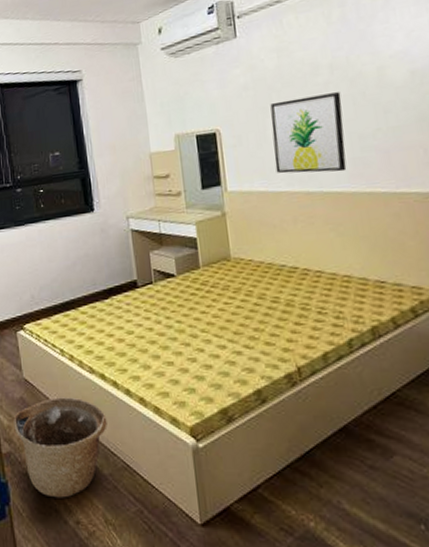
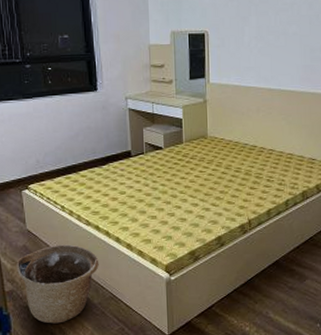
wall art: present [270,92,347,174] -> none [248,12,302,75]

